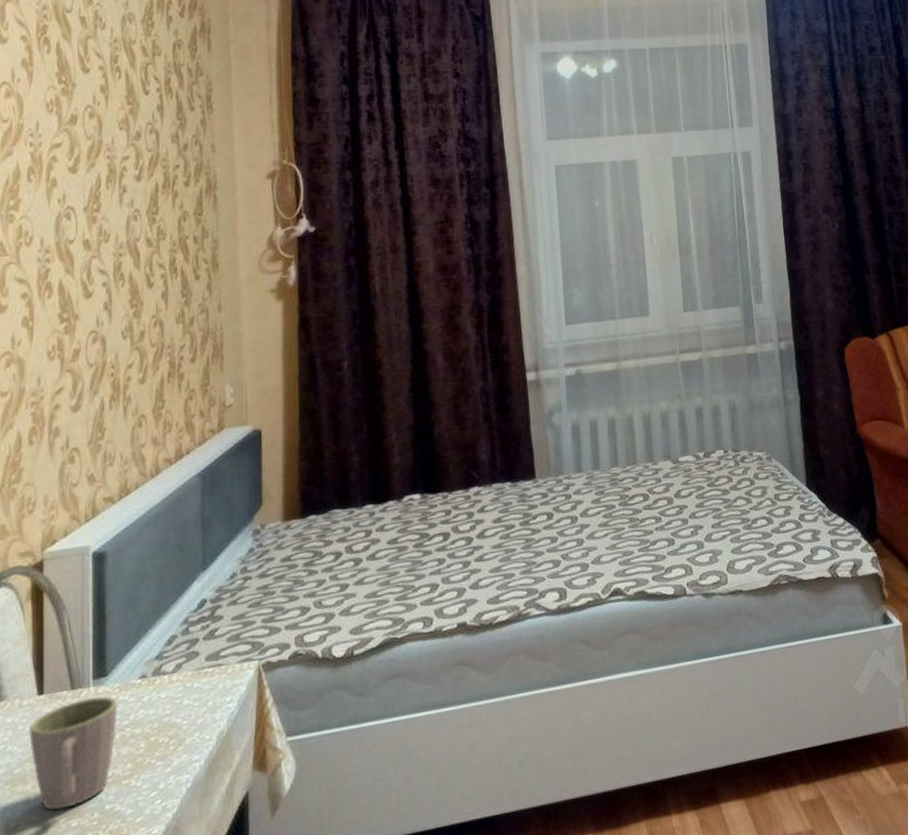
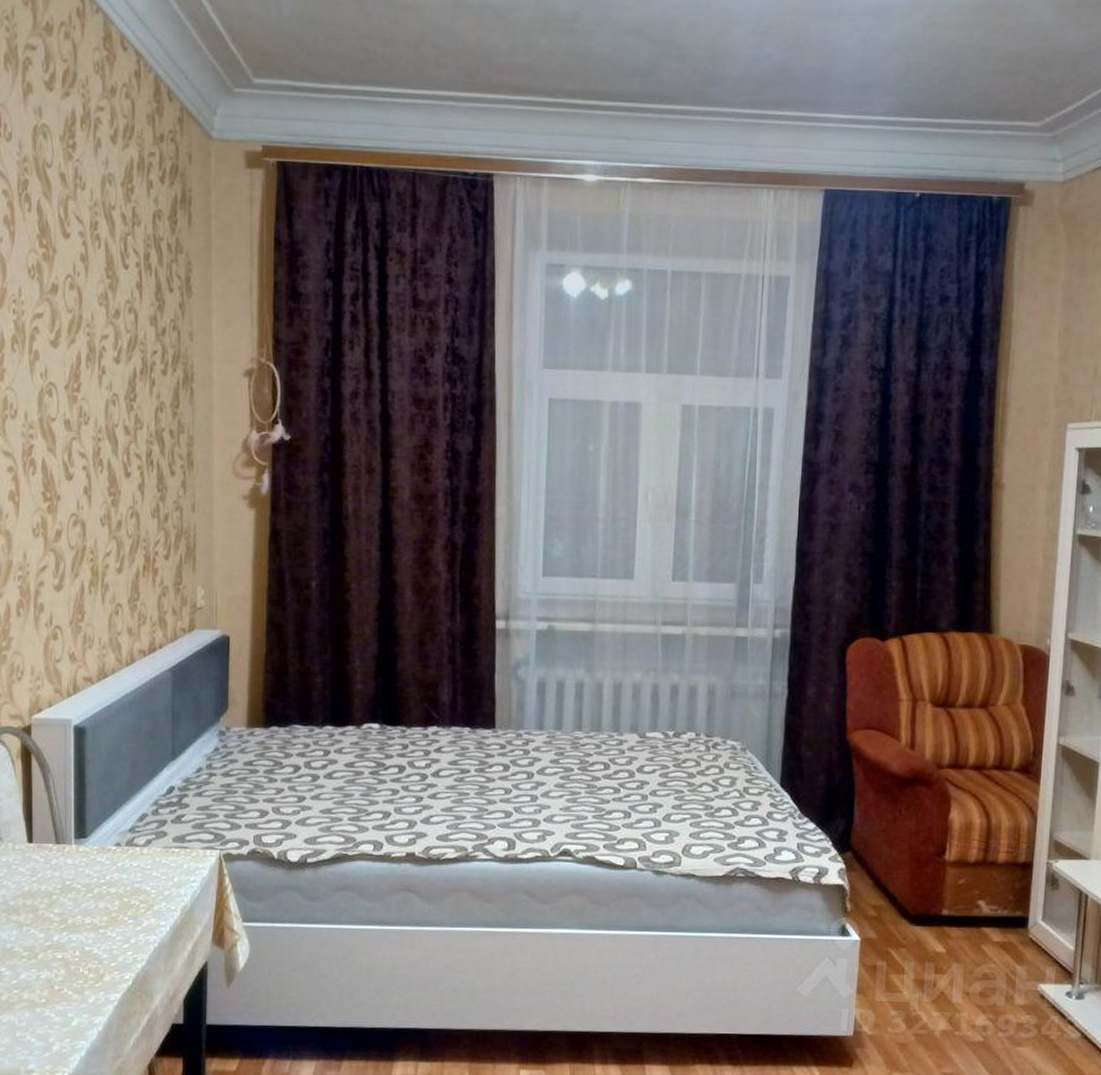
mug: present [29,696,118,810] -> none [21,854,96,942]

